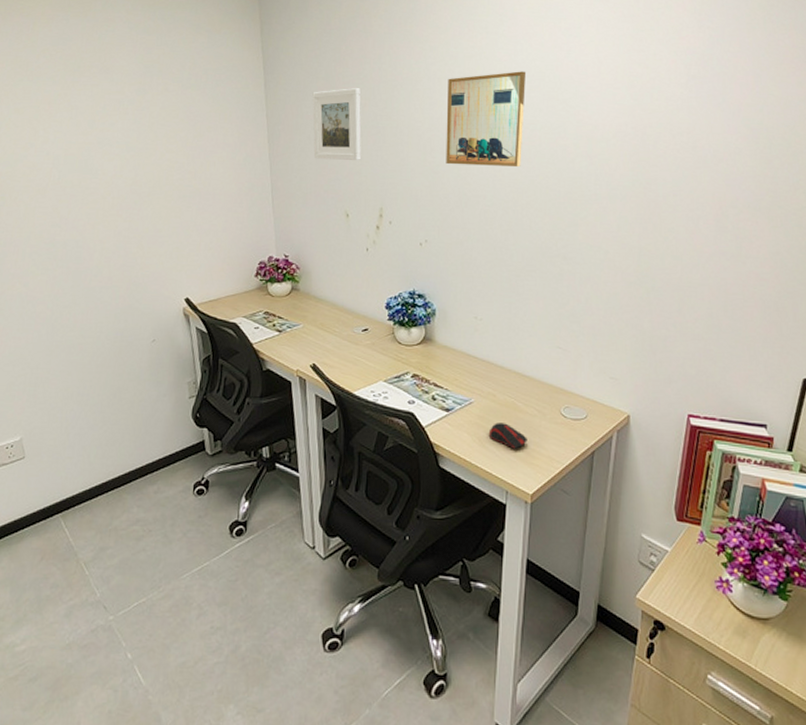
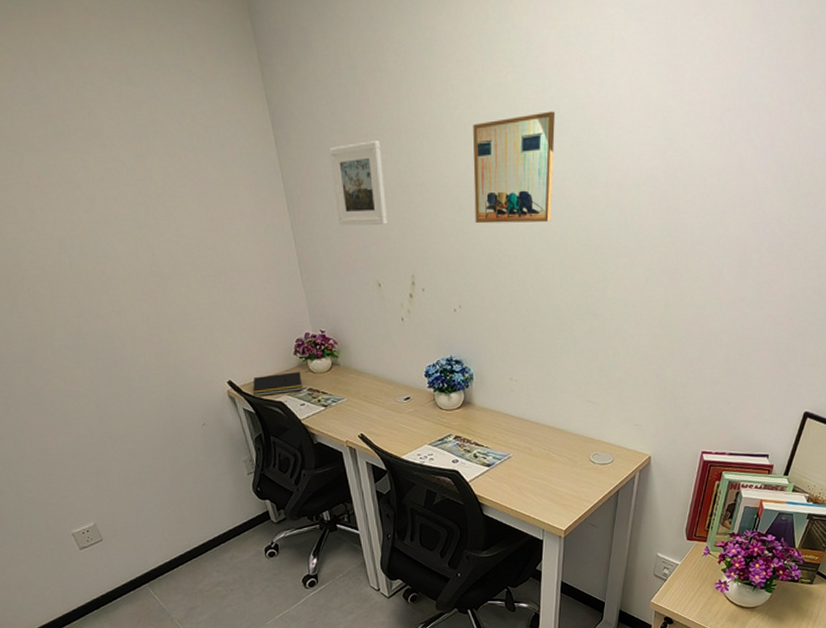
notepad: none [207,294,259,317] -> present [252,372,302,397]
computer mouse: present [488,423,527,449] -> none [526,472,561,494]

